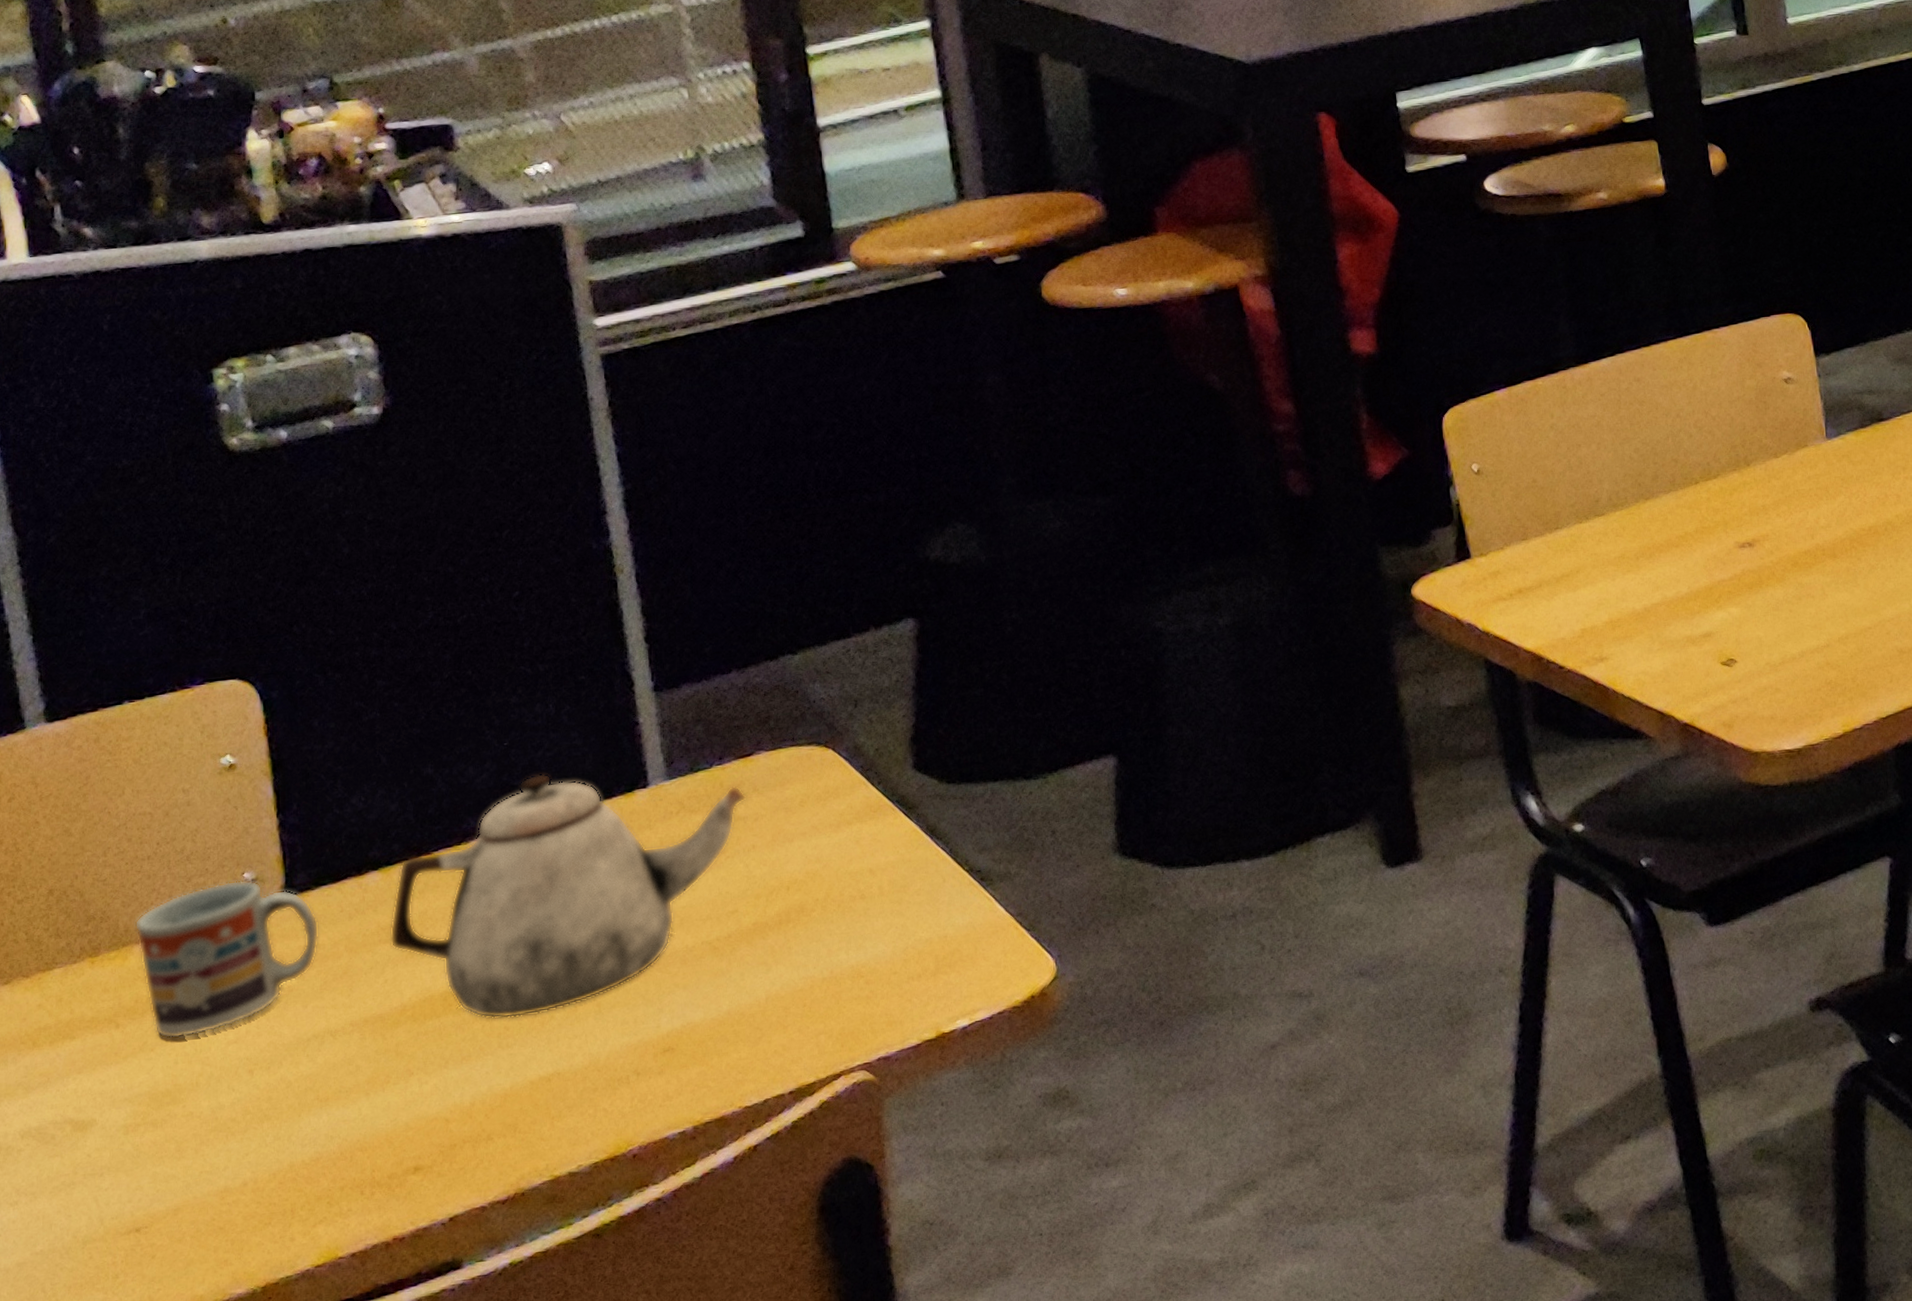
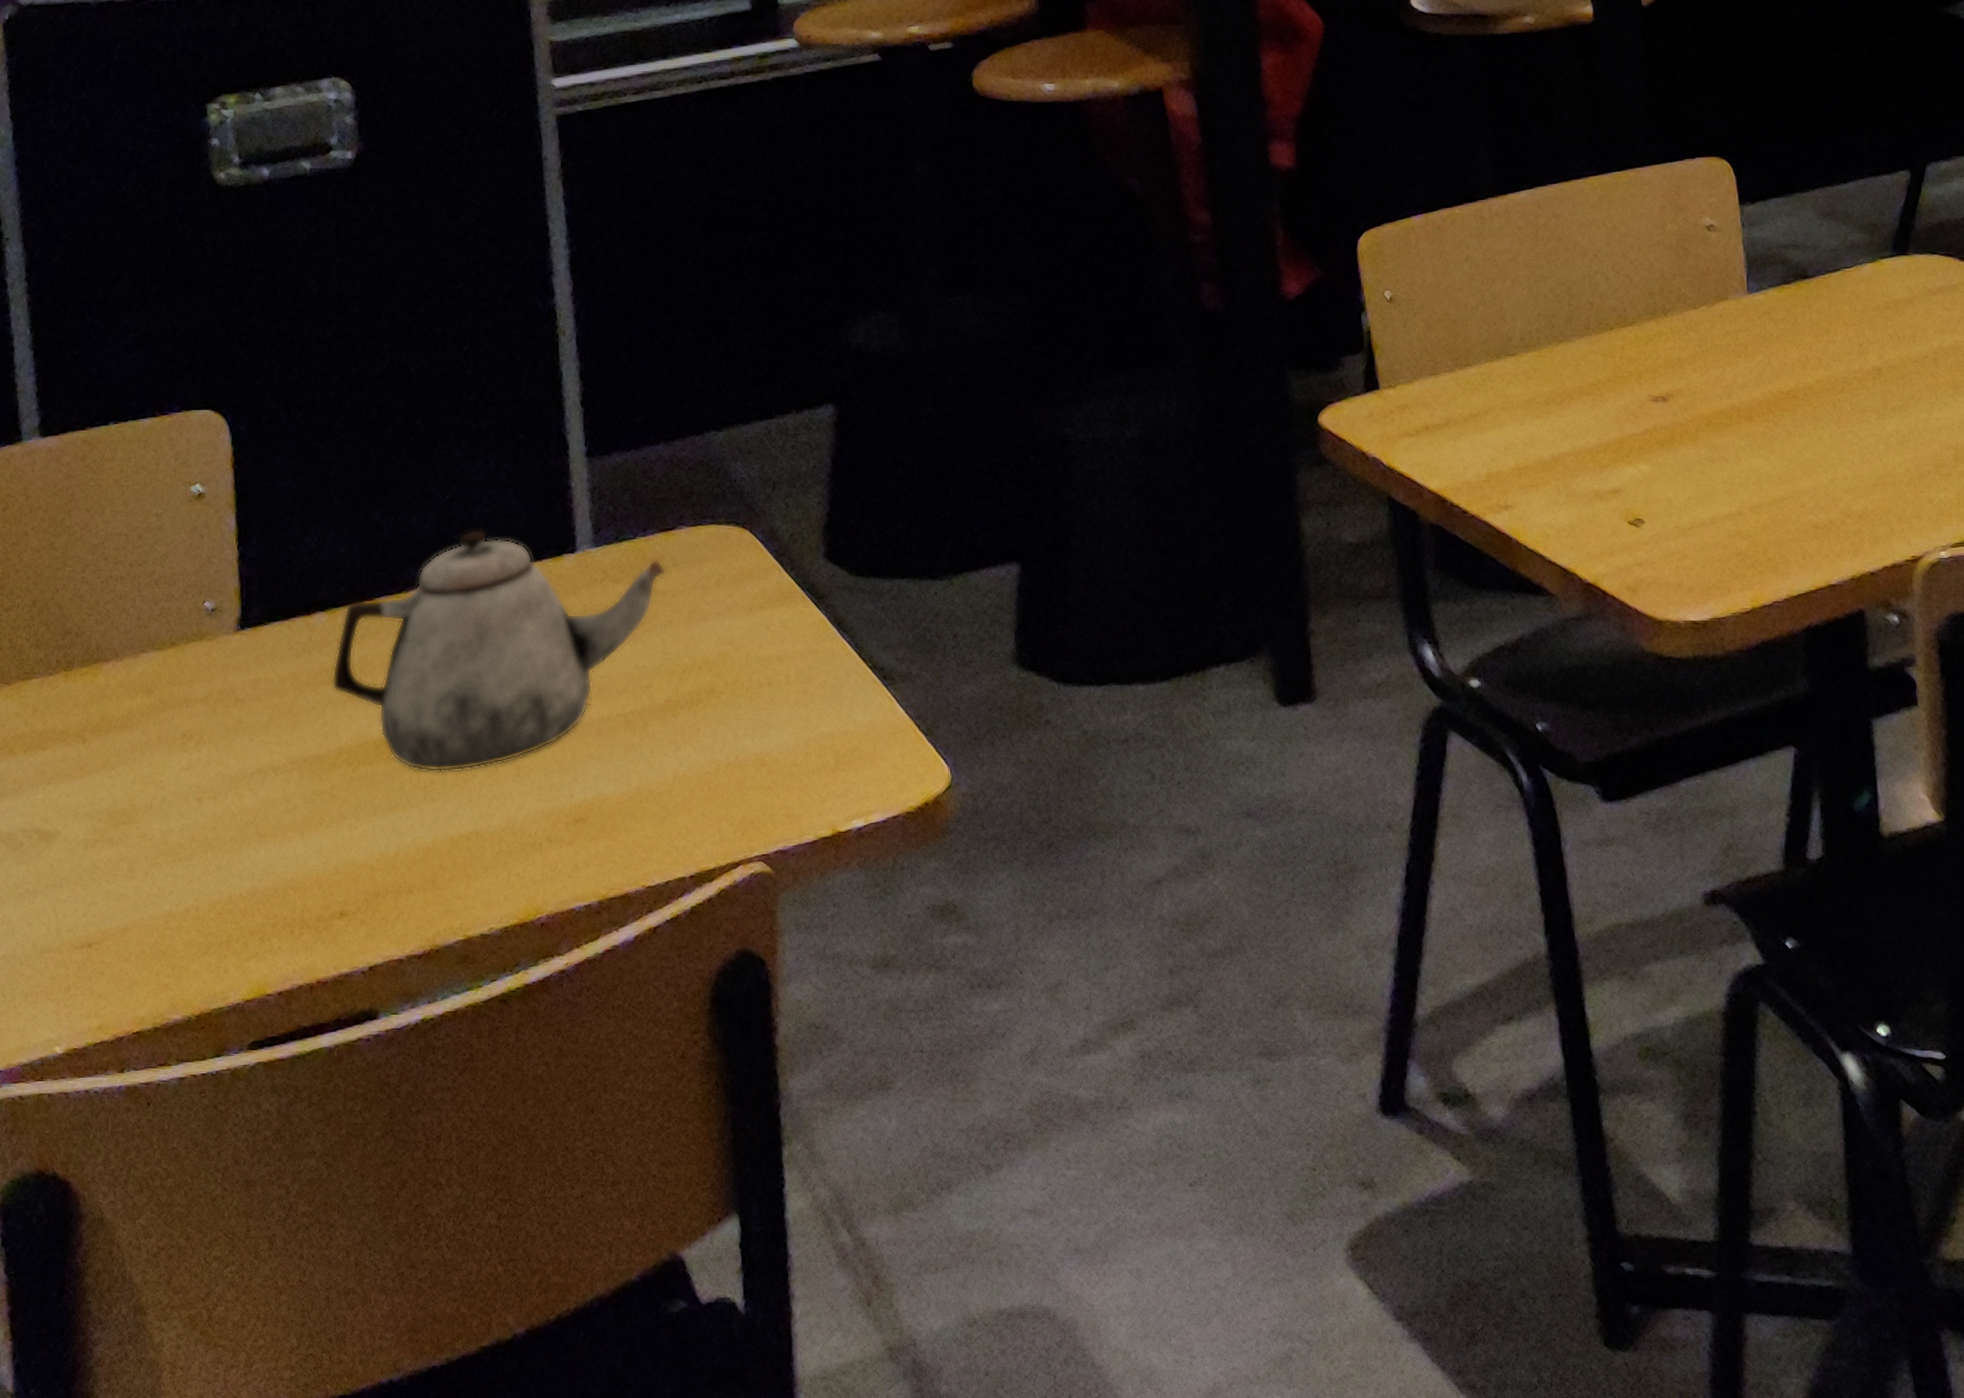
cup: present [134,880,319,1040] -> none [105,608,269,760]

